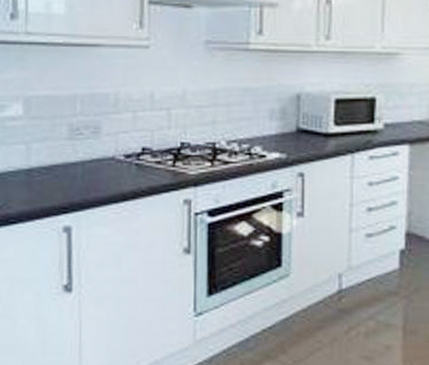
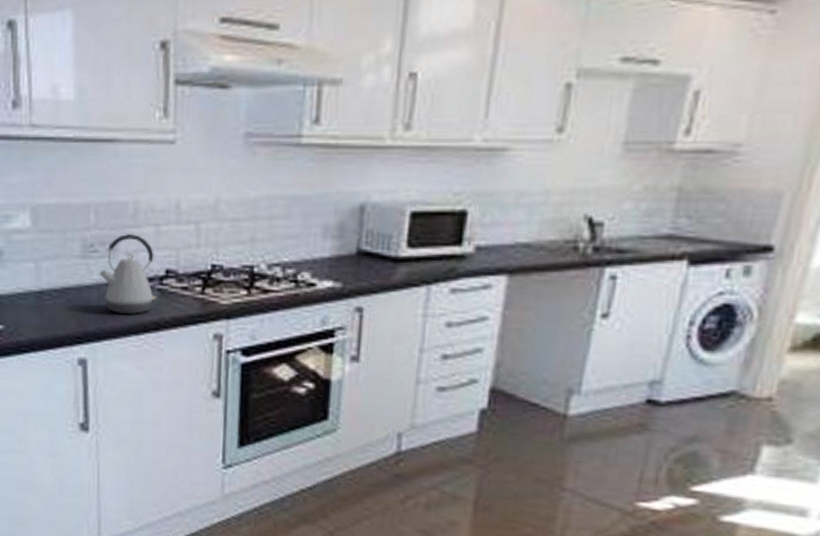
kettle: none [84,118,134,185] -> present [99,233,157,314]

